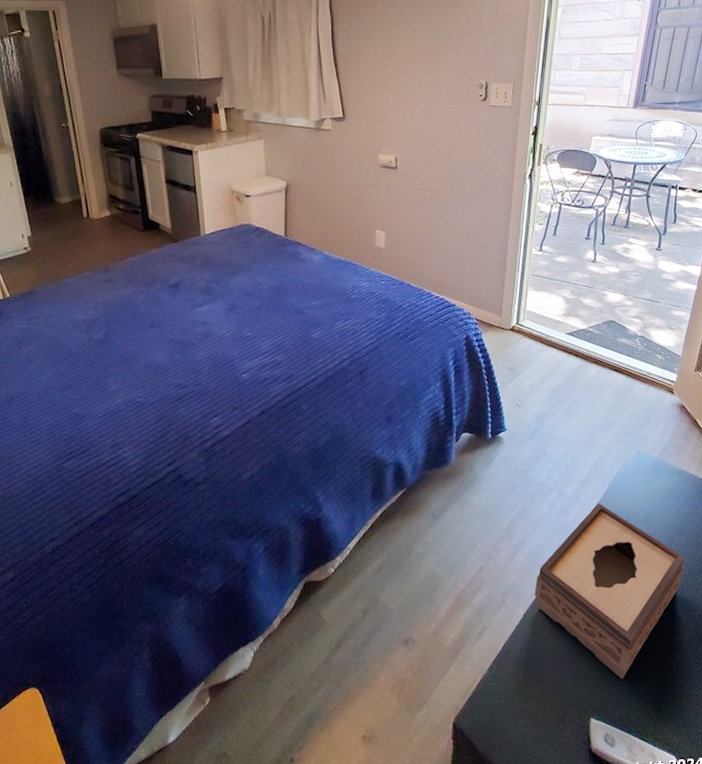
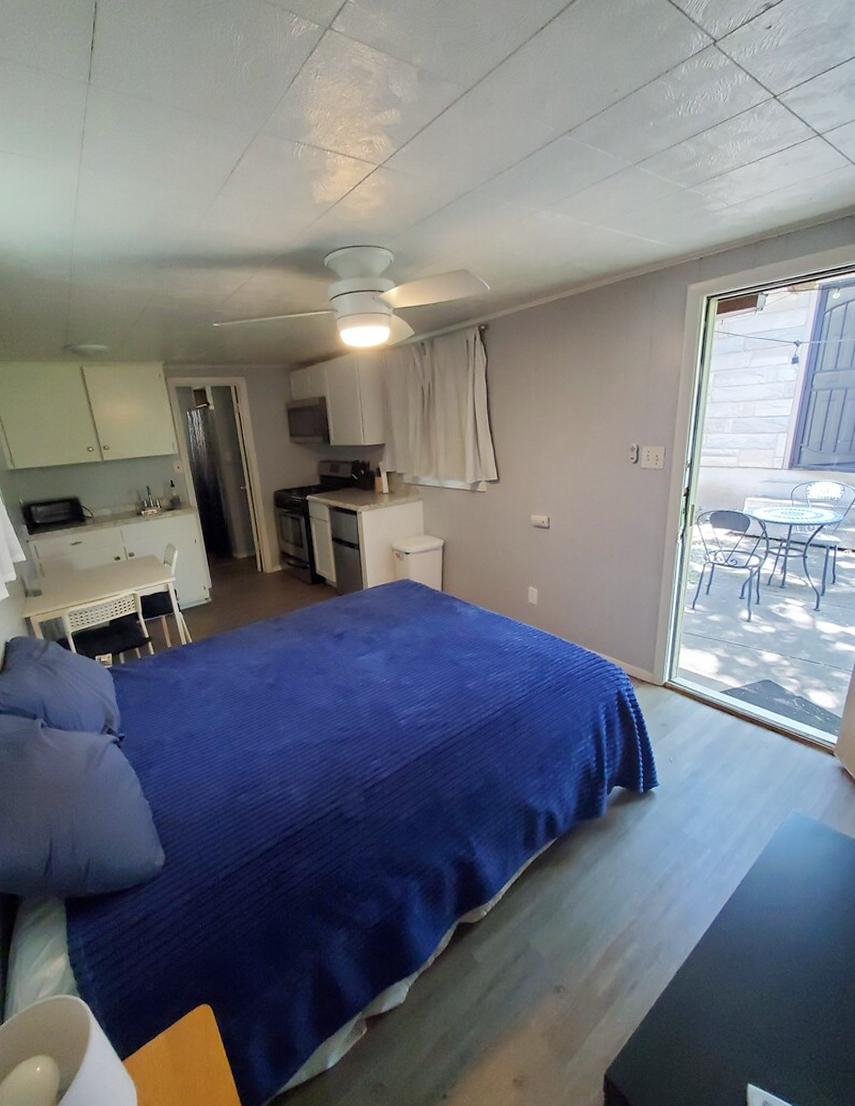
tissue box: present [534,503,685,680] -> none [688,863,848,1046]

